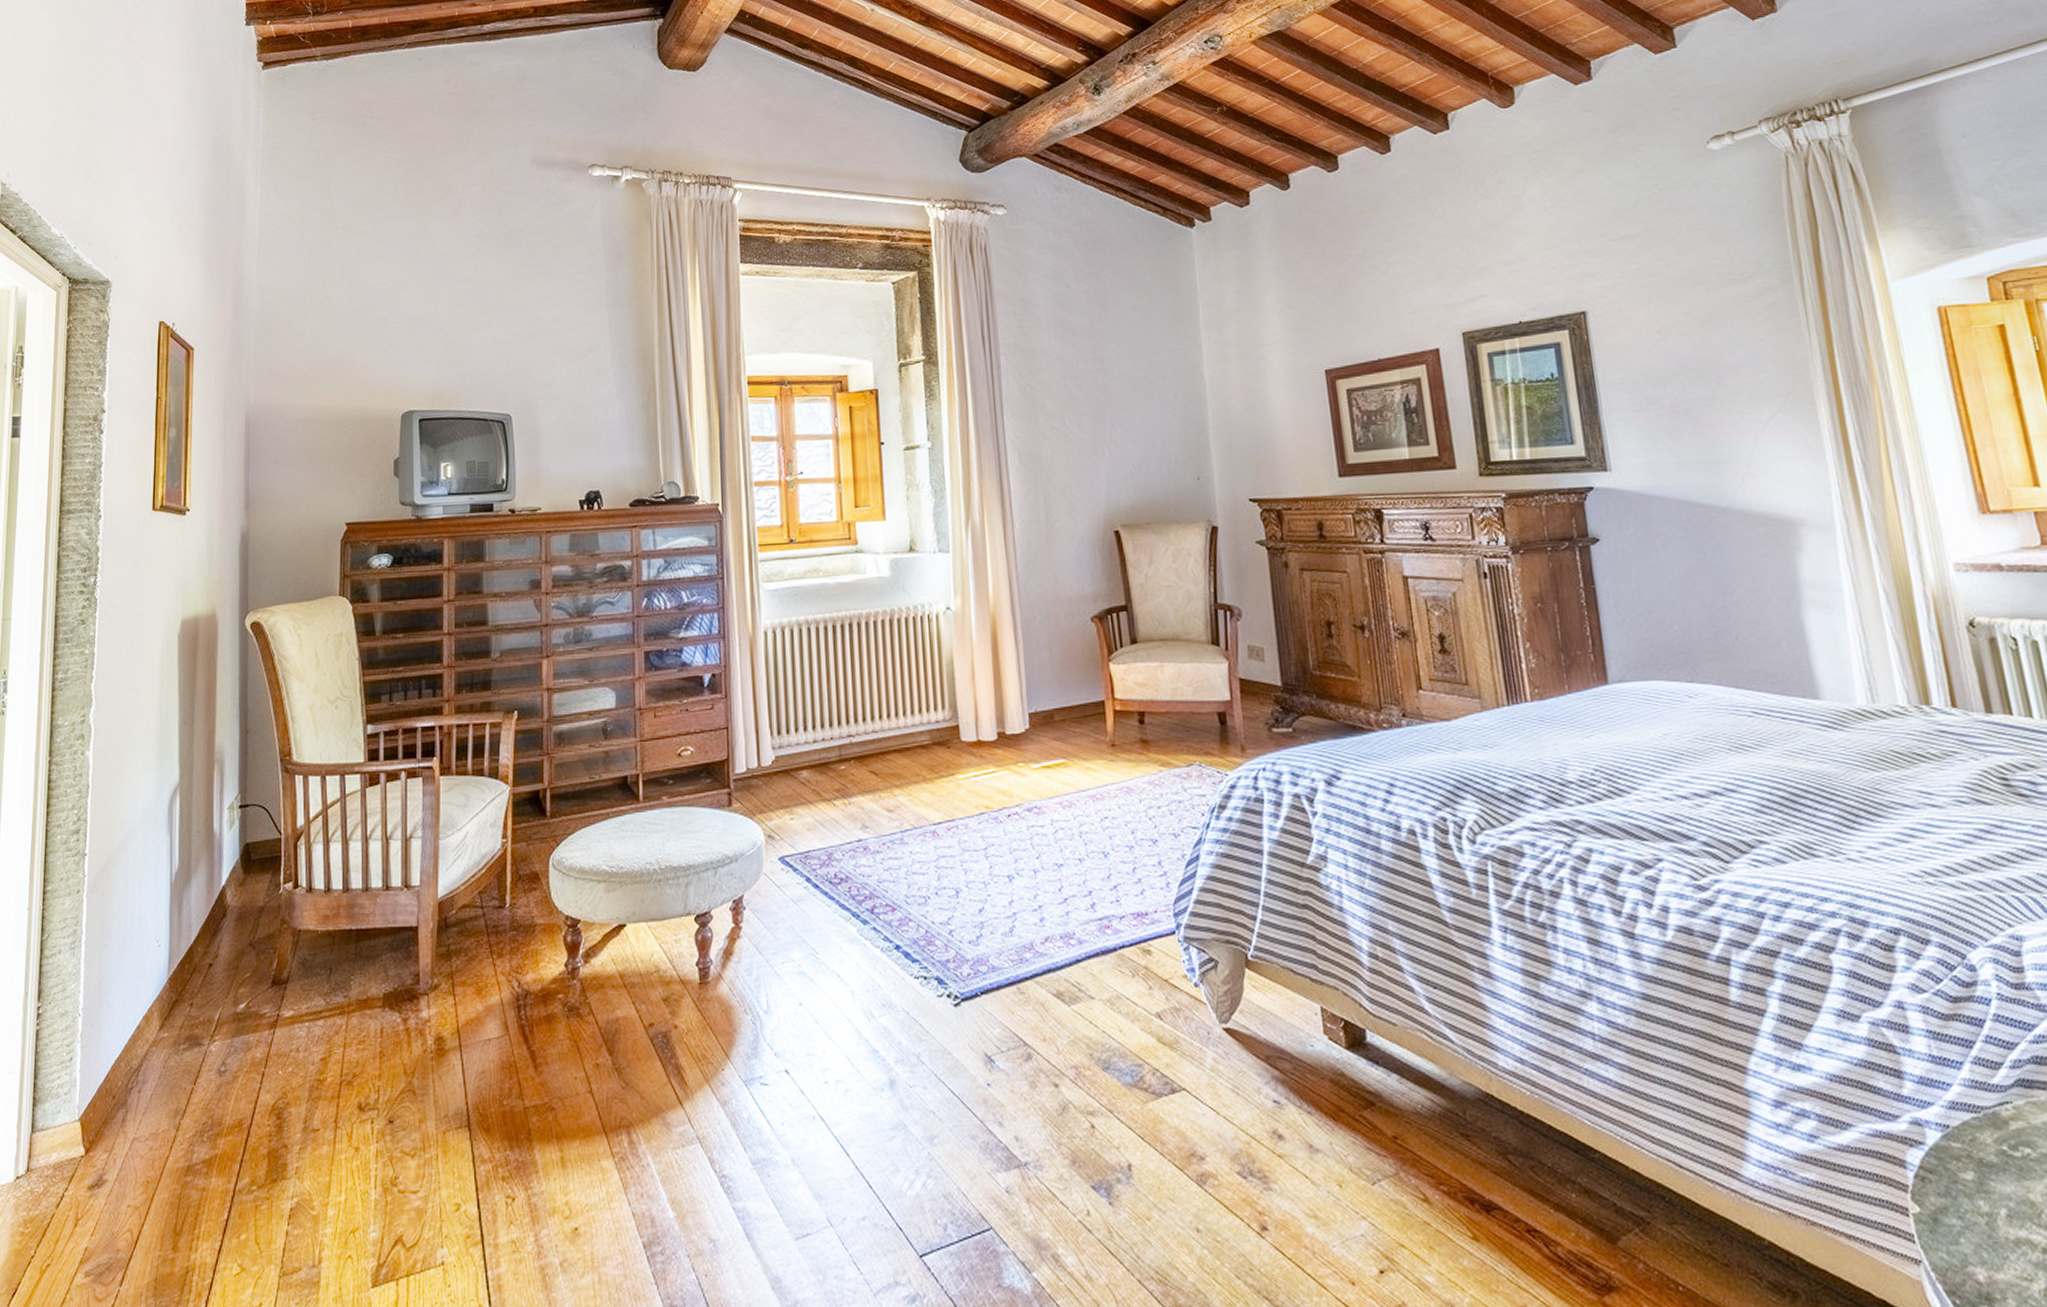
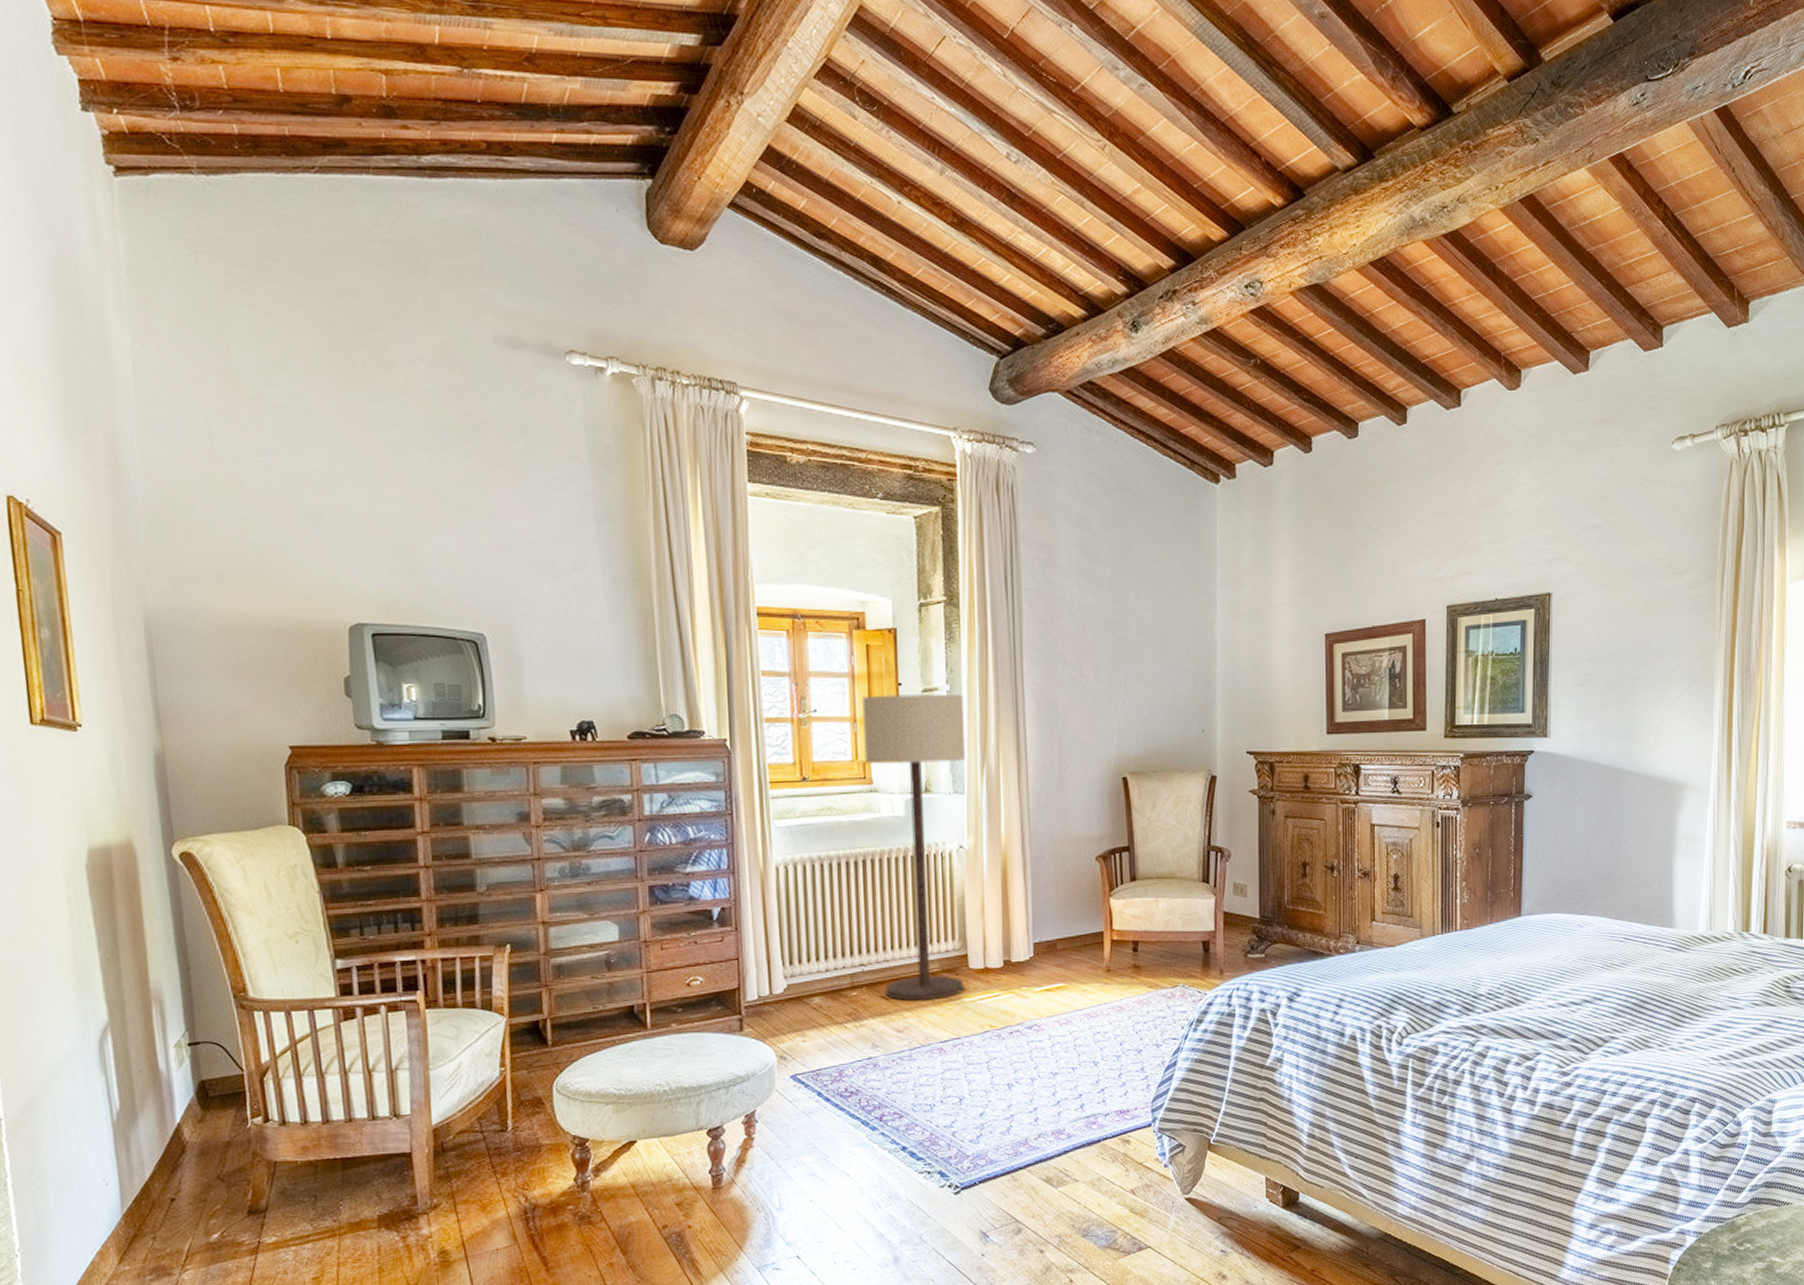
floor lamp: none [845,451,956,777] -> present [861,693,965,1001]

